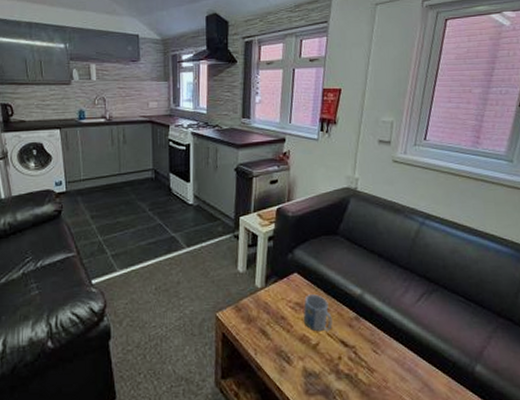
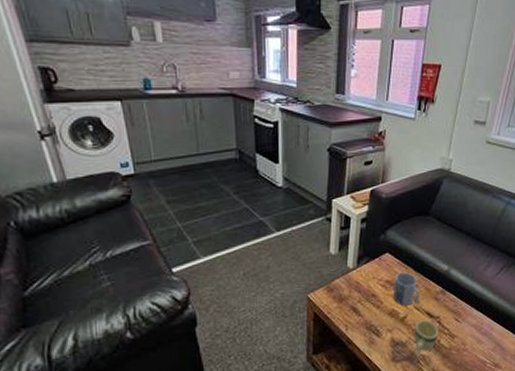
mug: none [328,349,355,386] -> present [414,320,438,352]

